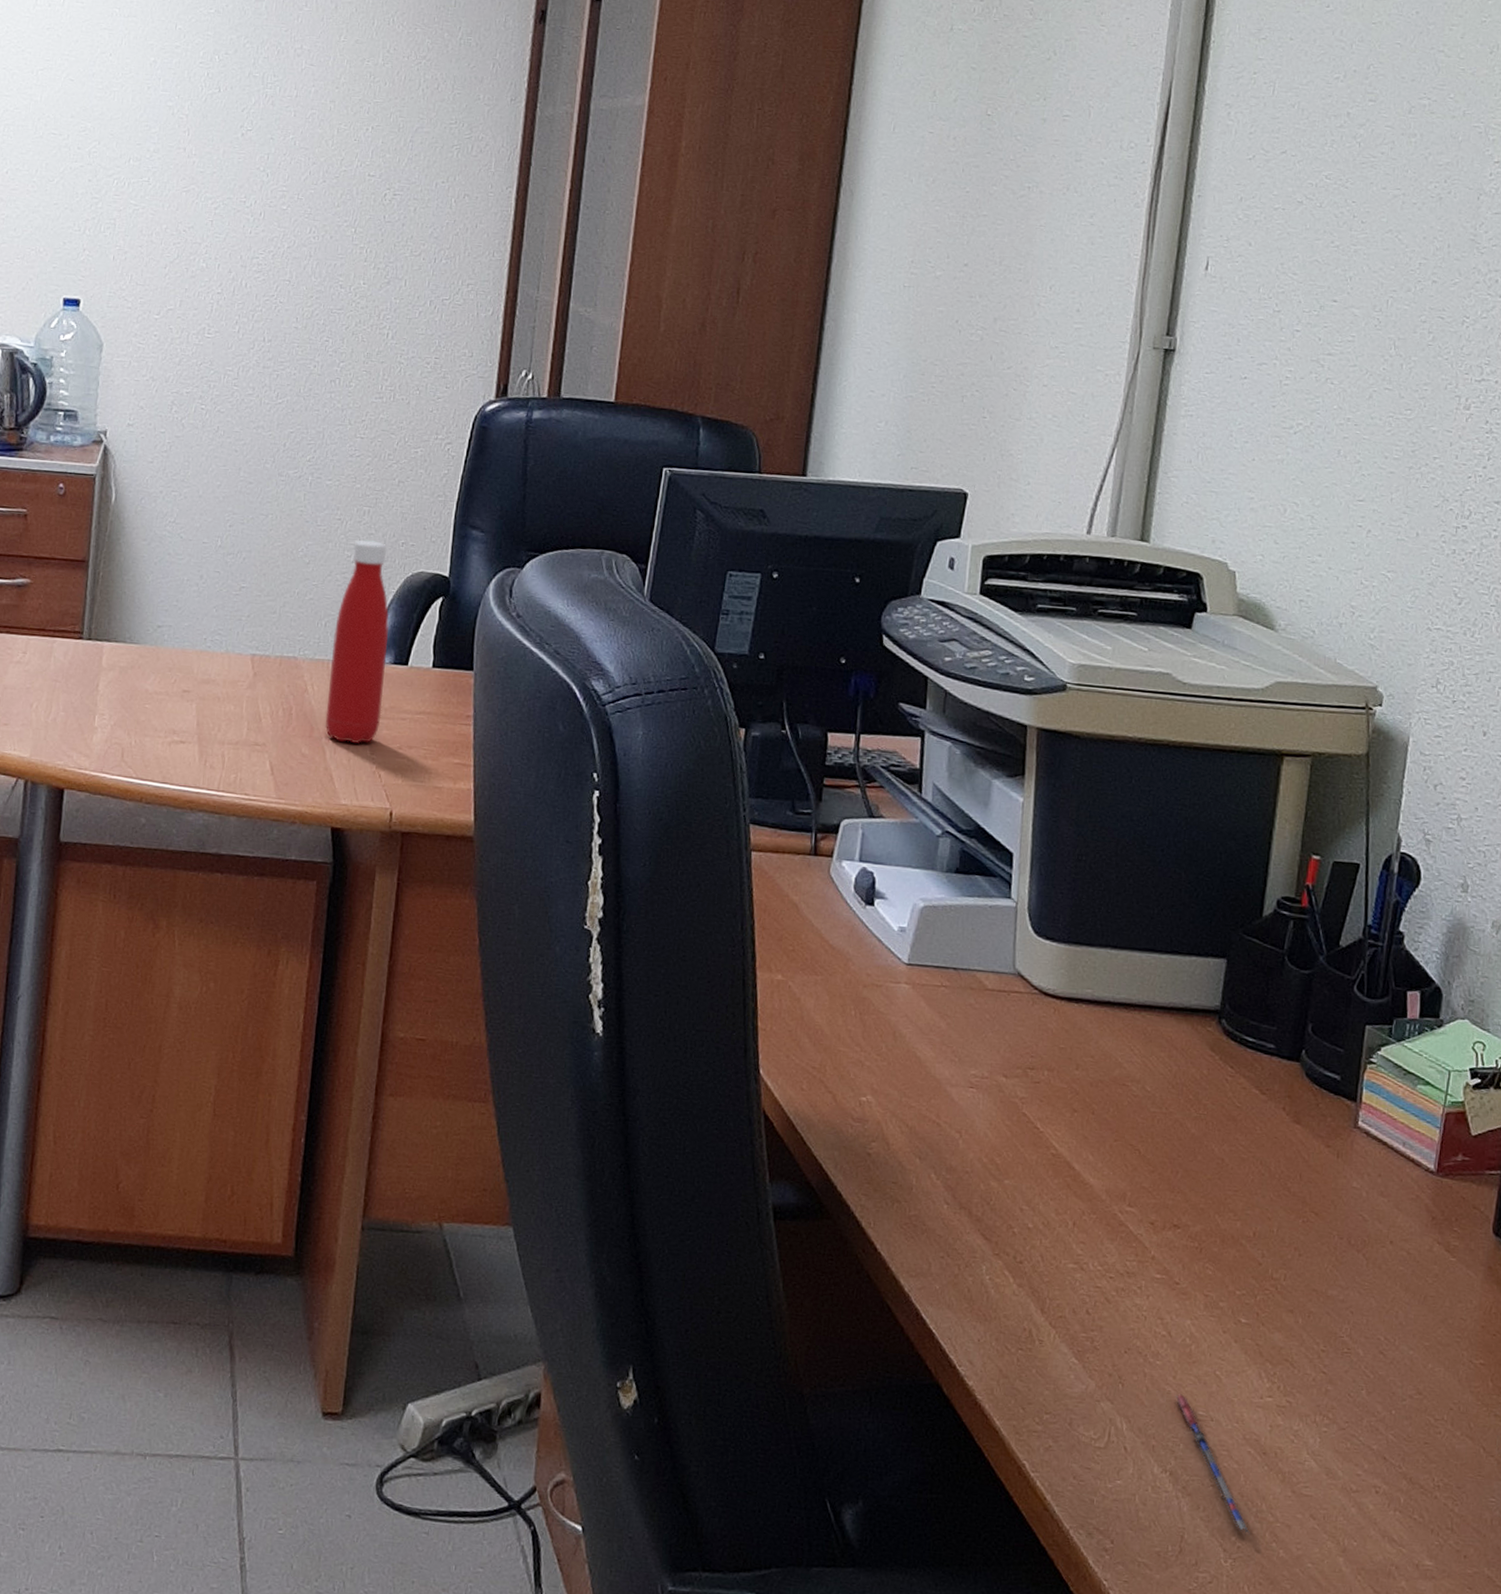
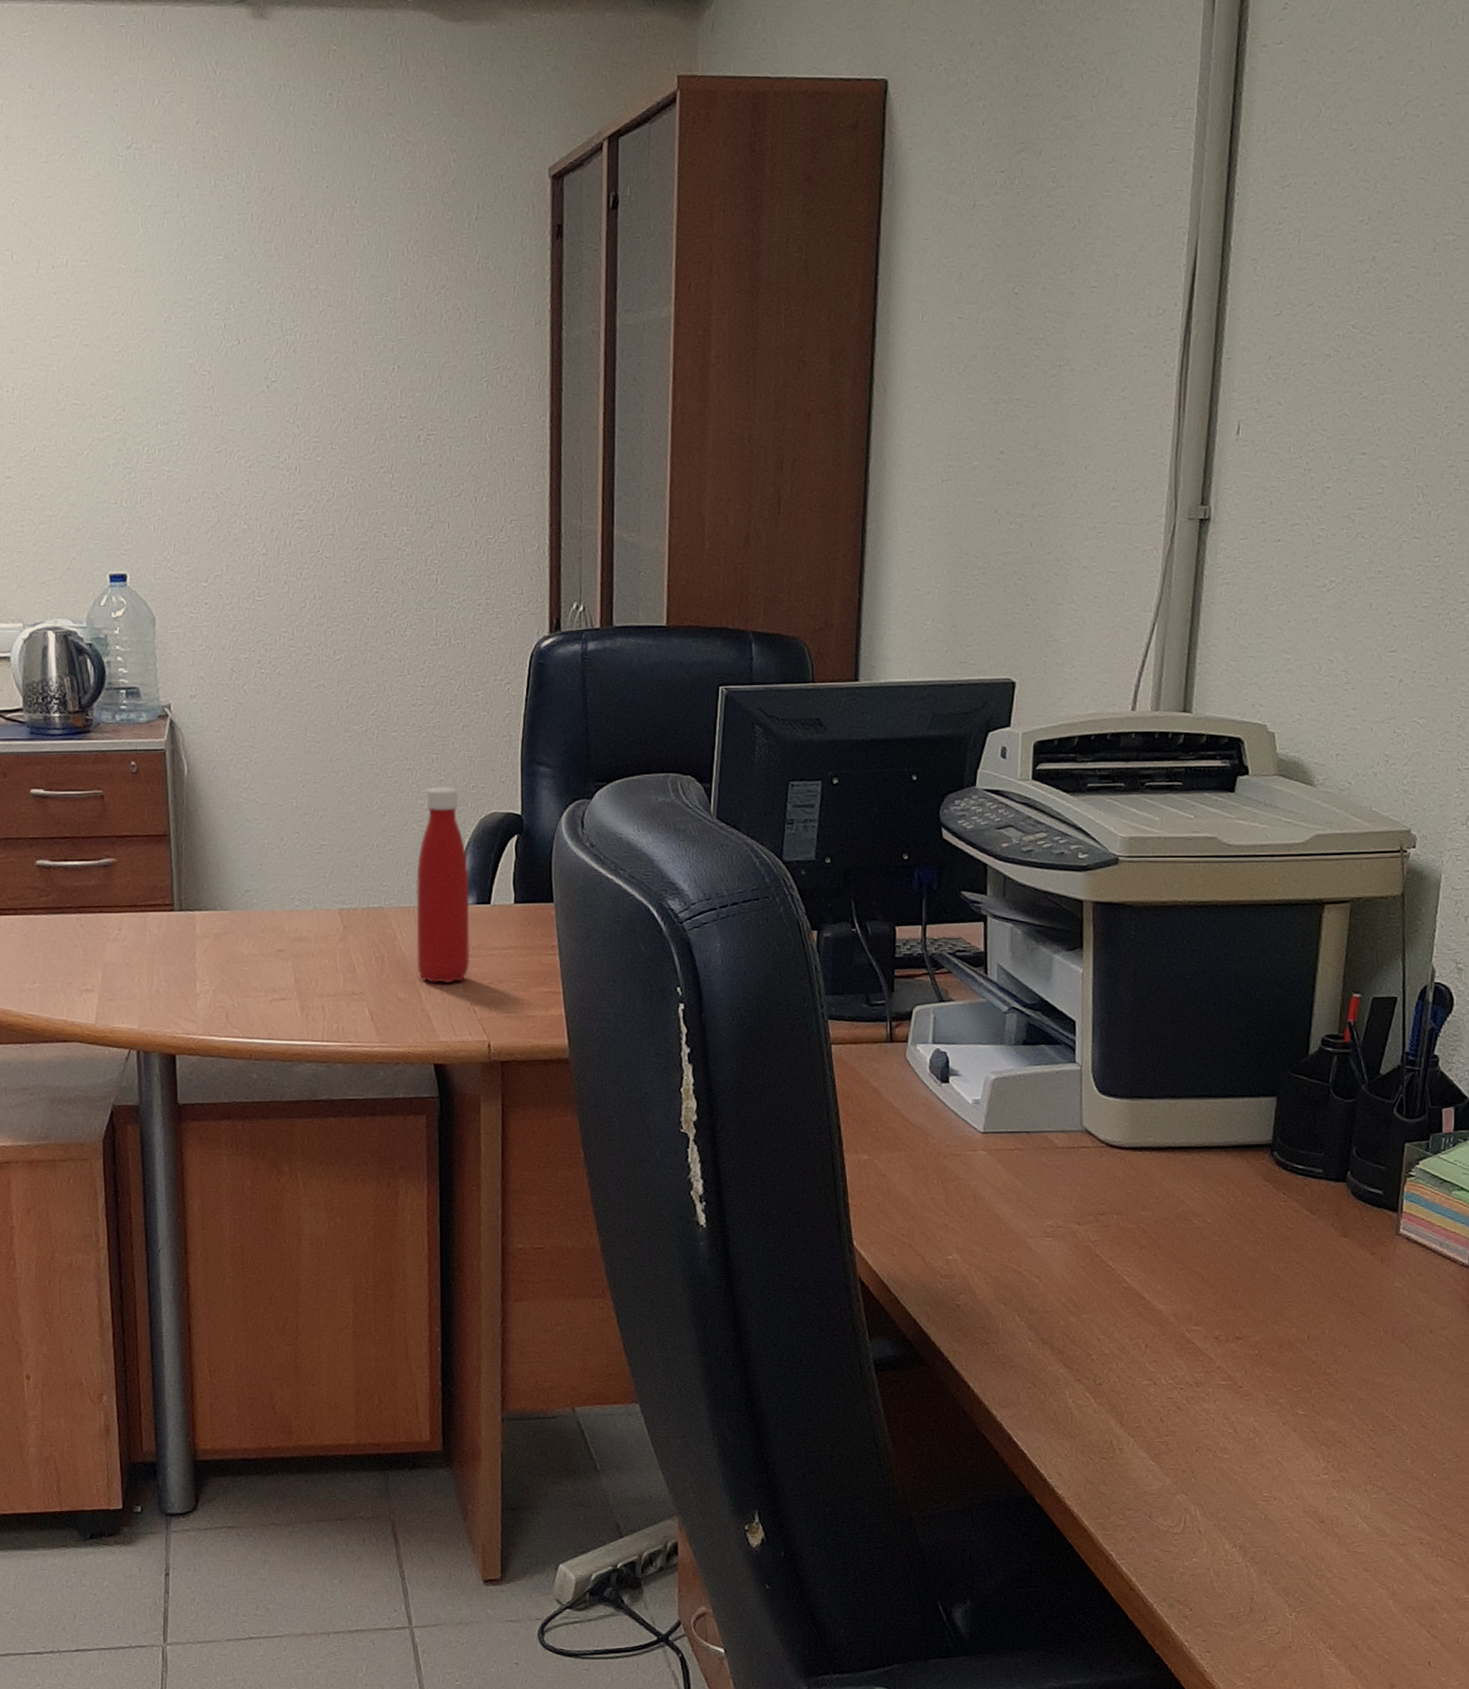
pen: present [1175,1394,1250,1533] -> none [1242,1480,1311,1589]

